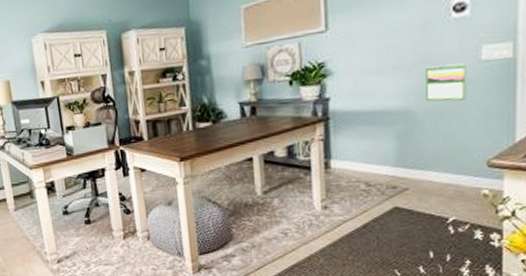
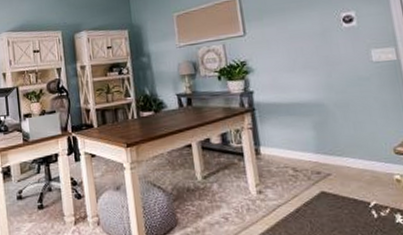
calendar: present [426,63,466,102] -> none [329,63,366,96]

